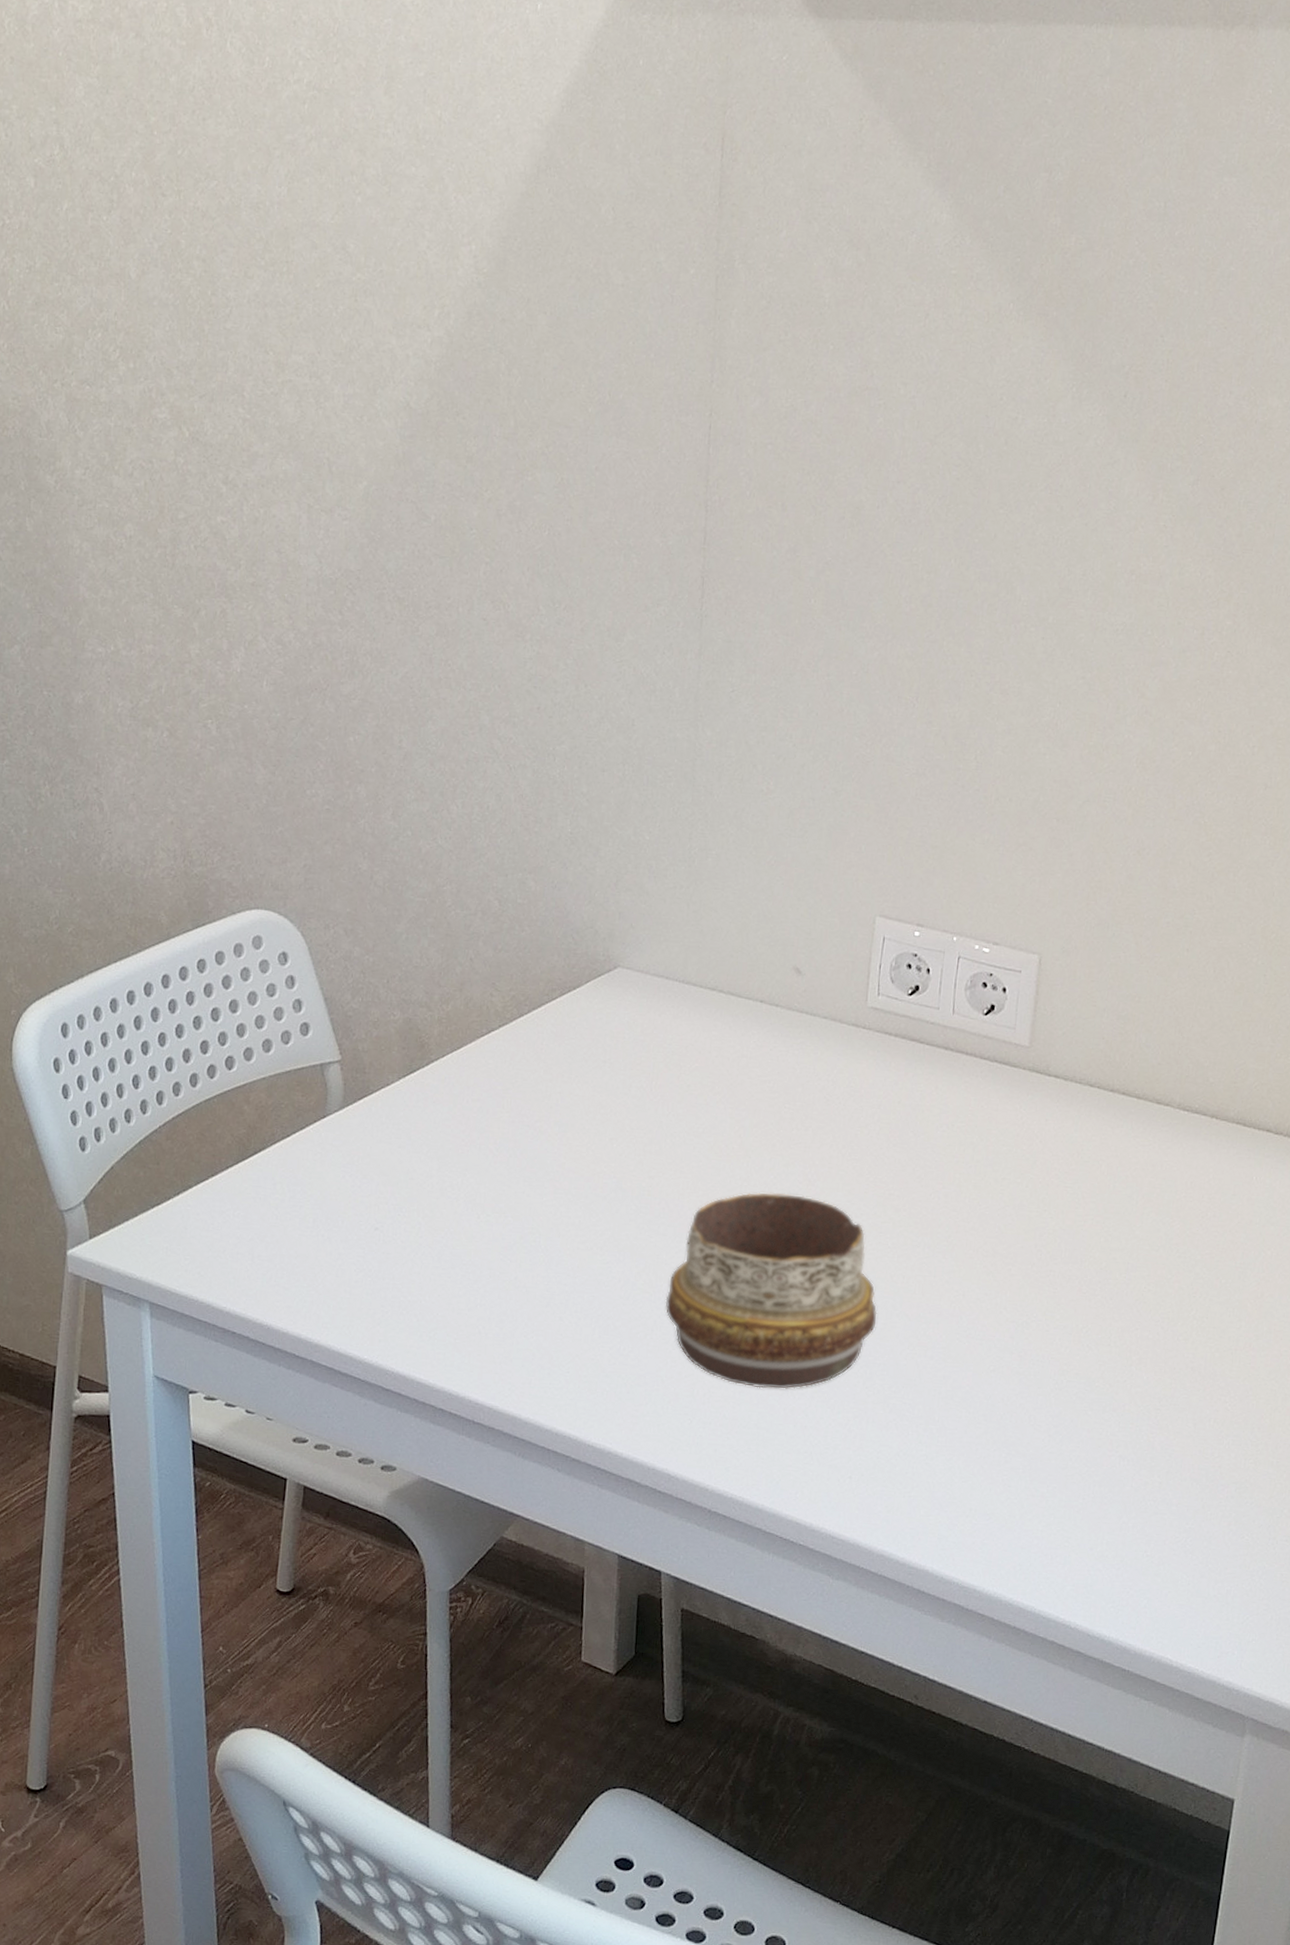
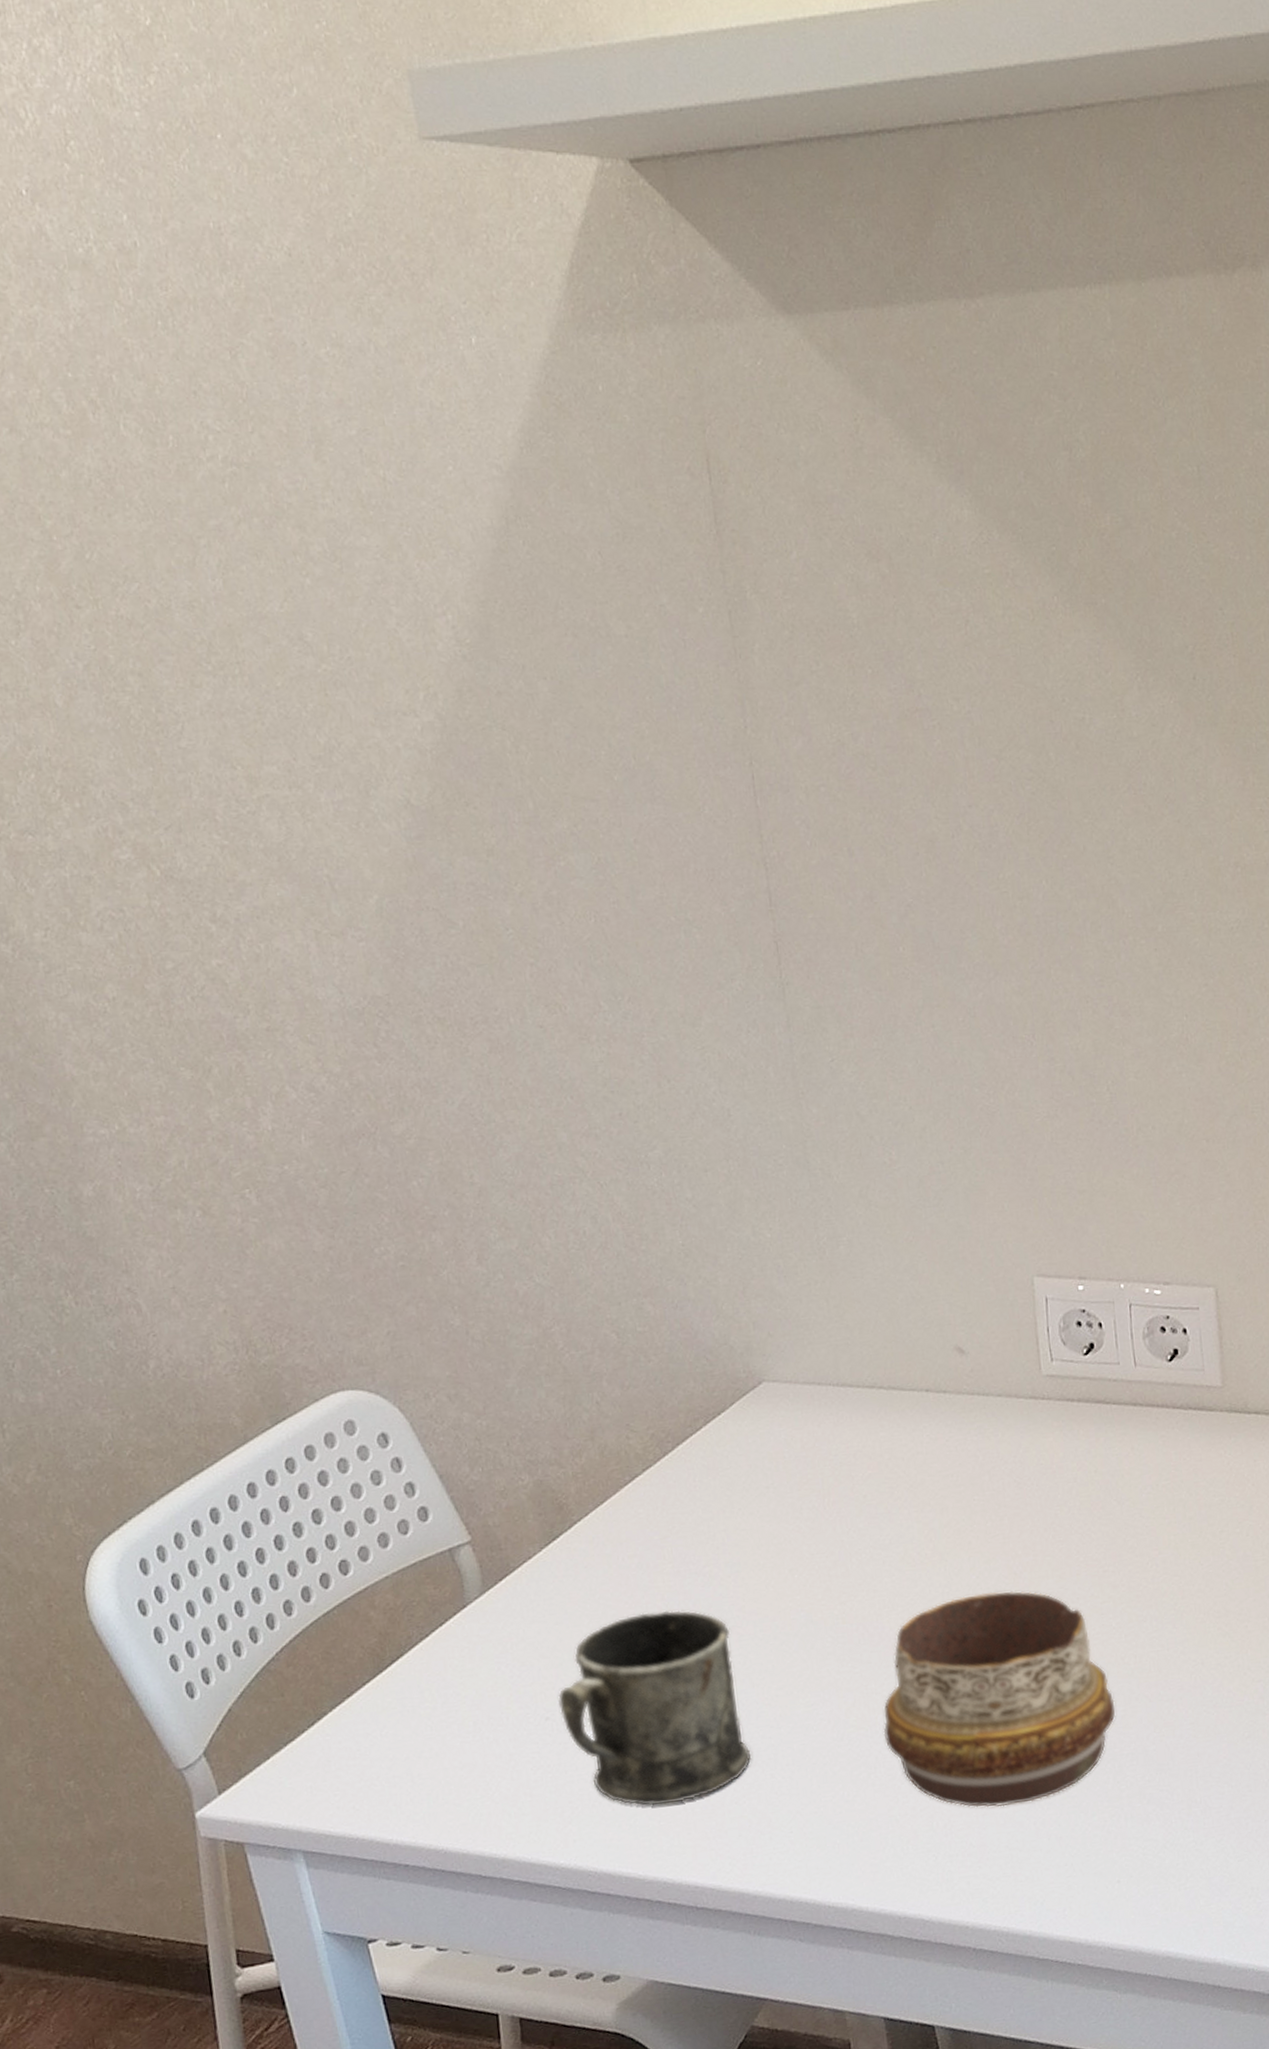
mug: none [388,1152,548,1326] -> present [558,1610,752,1806]

